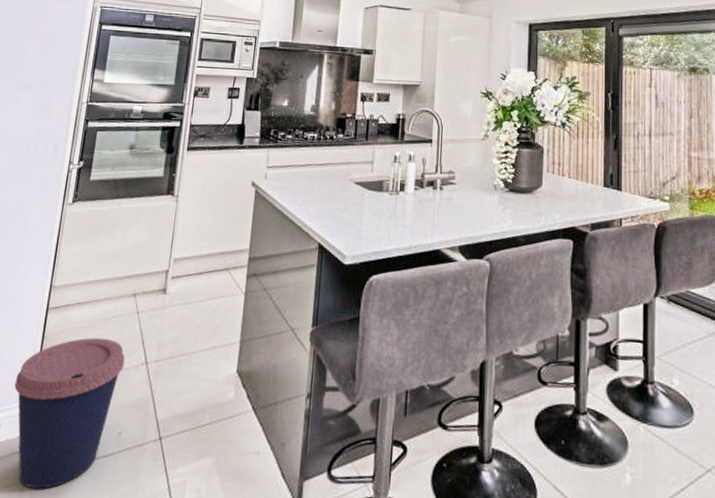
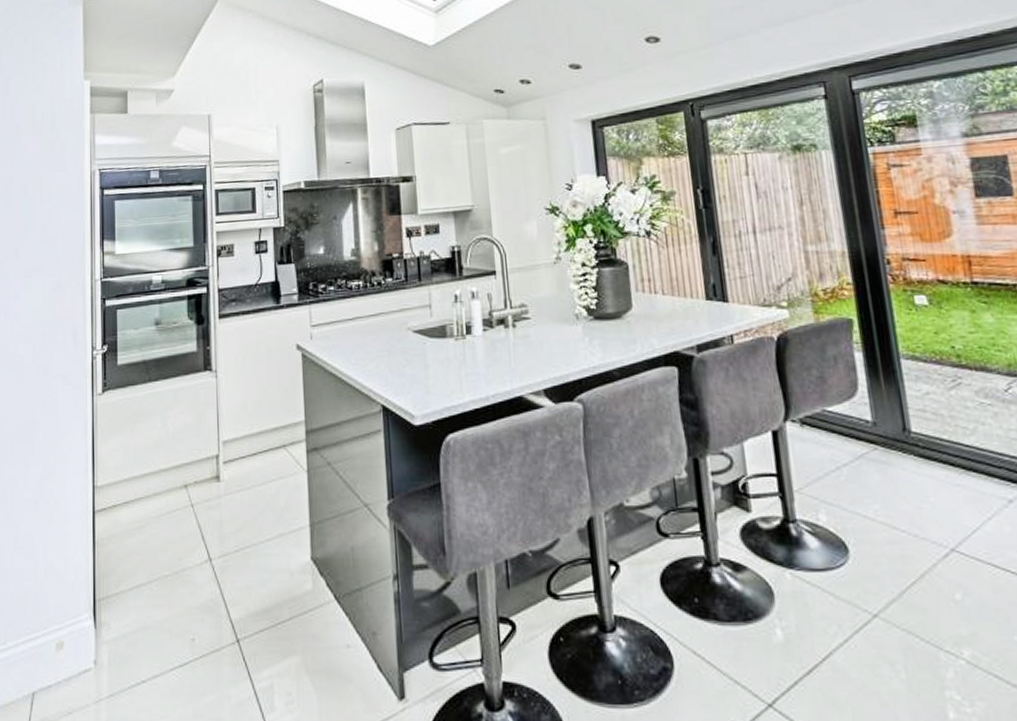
coffee cup: present [14,337,125,489] -> none [72,537,186,708]

